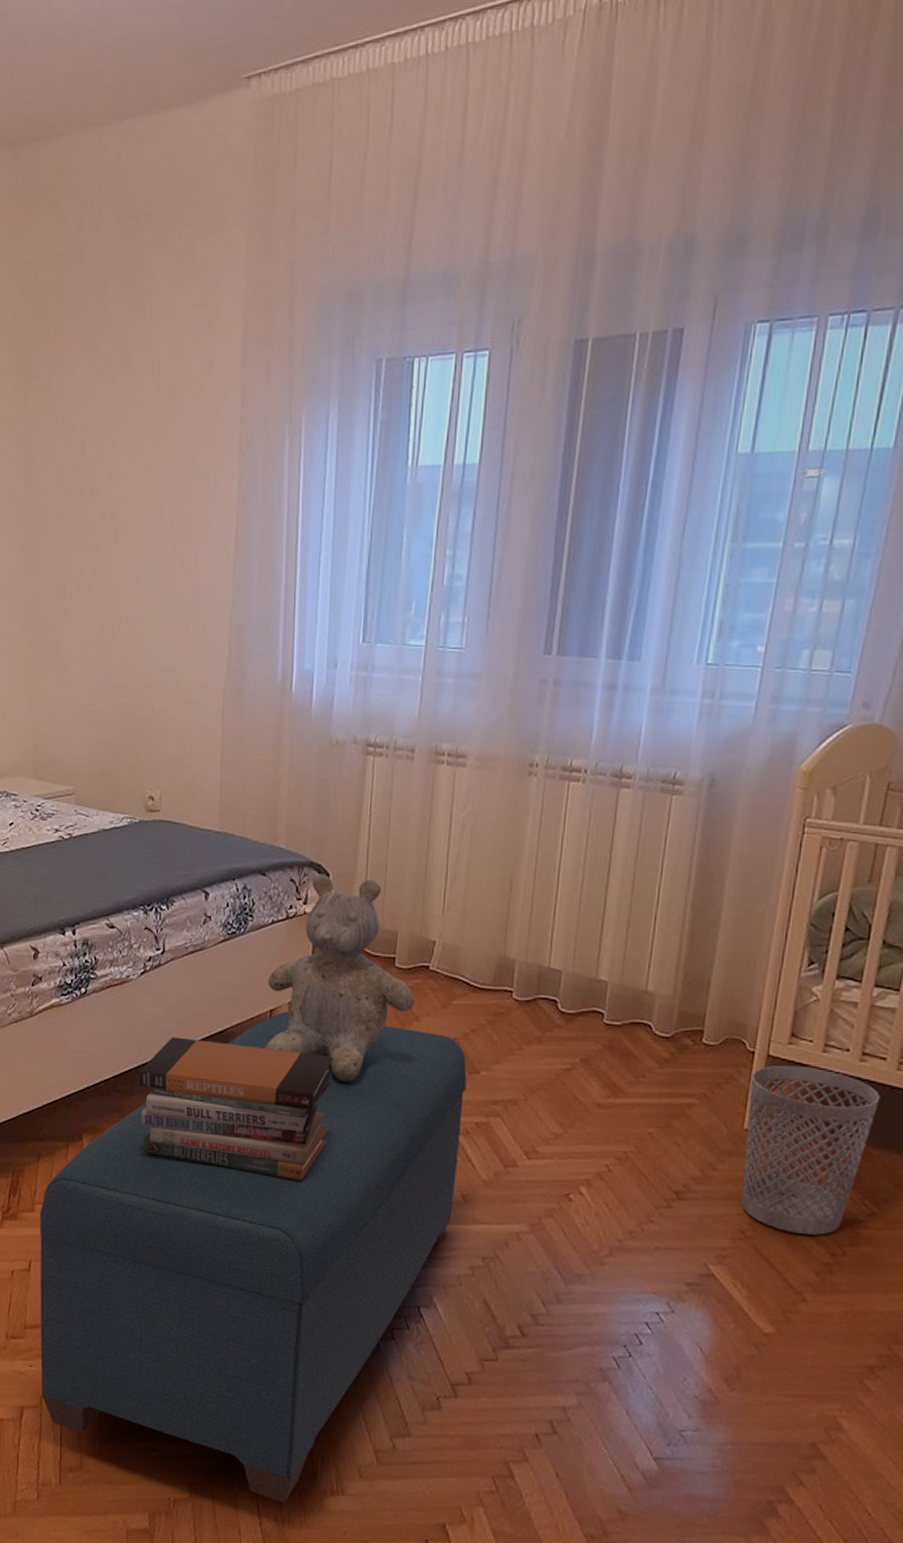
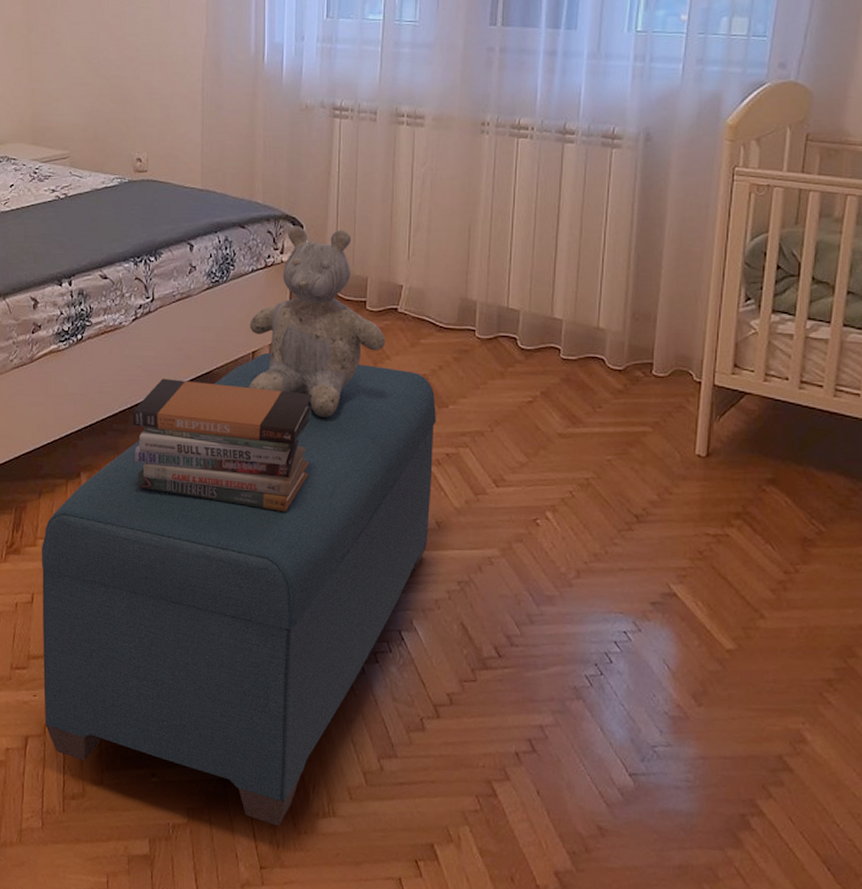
wastebasket: present [741,1065,880,1235] -> none [697,394,820,554]

